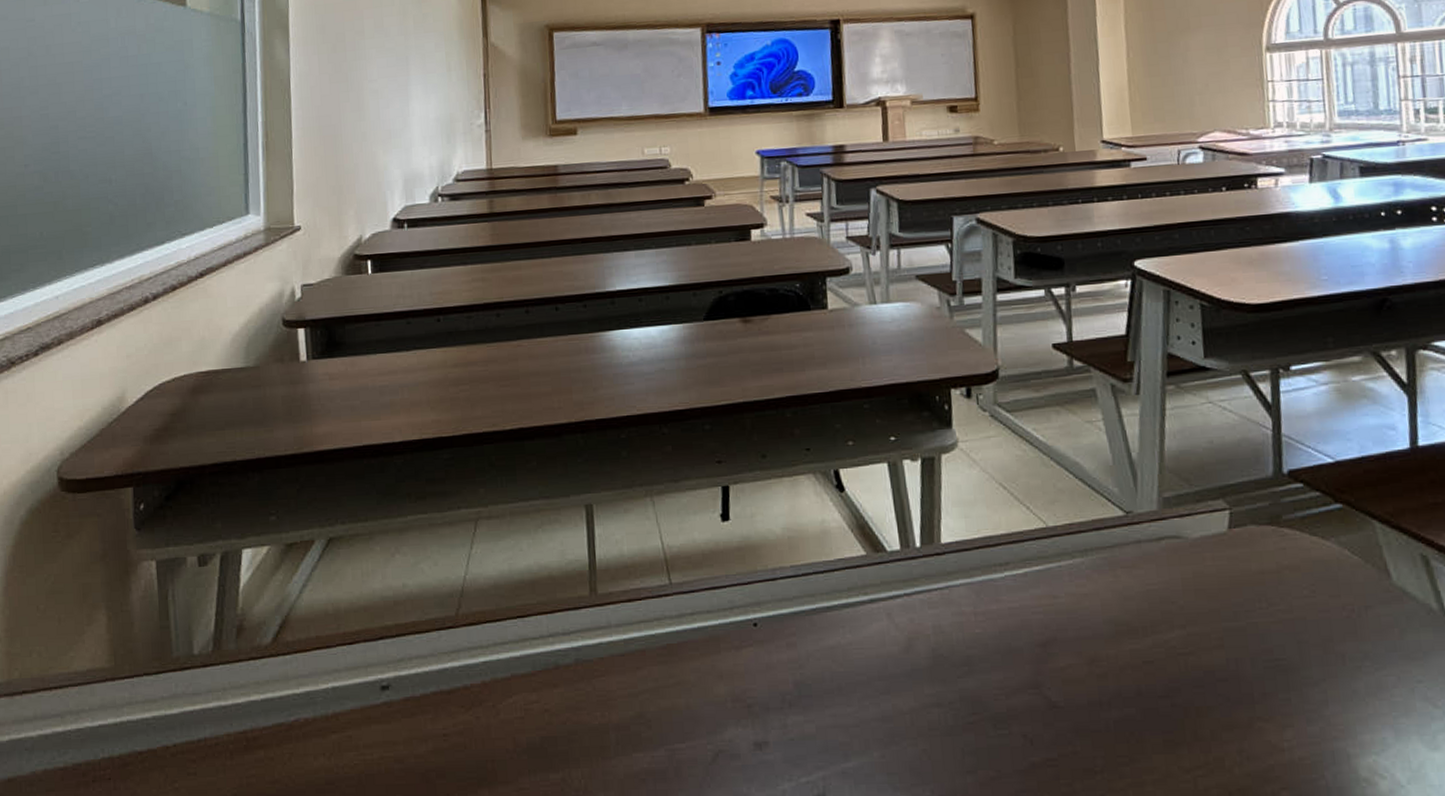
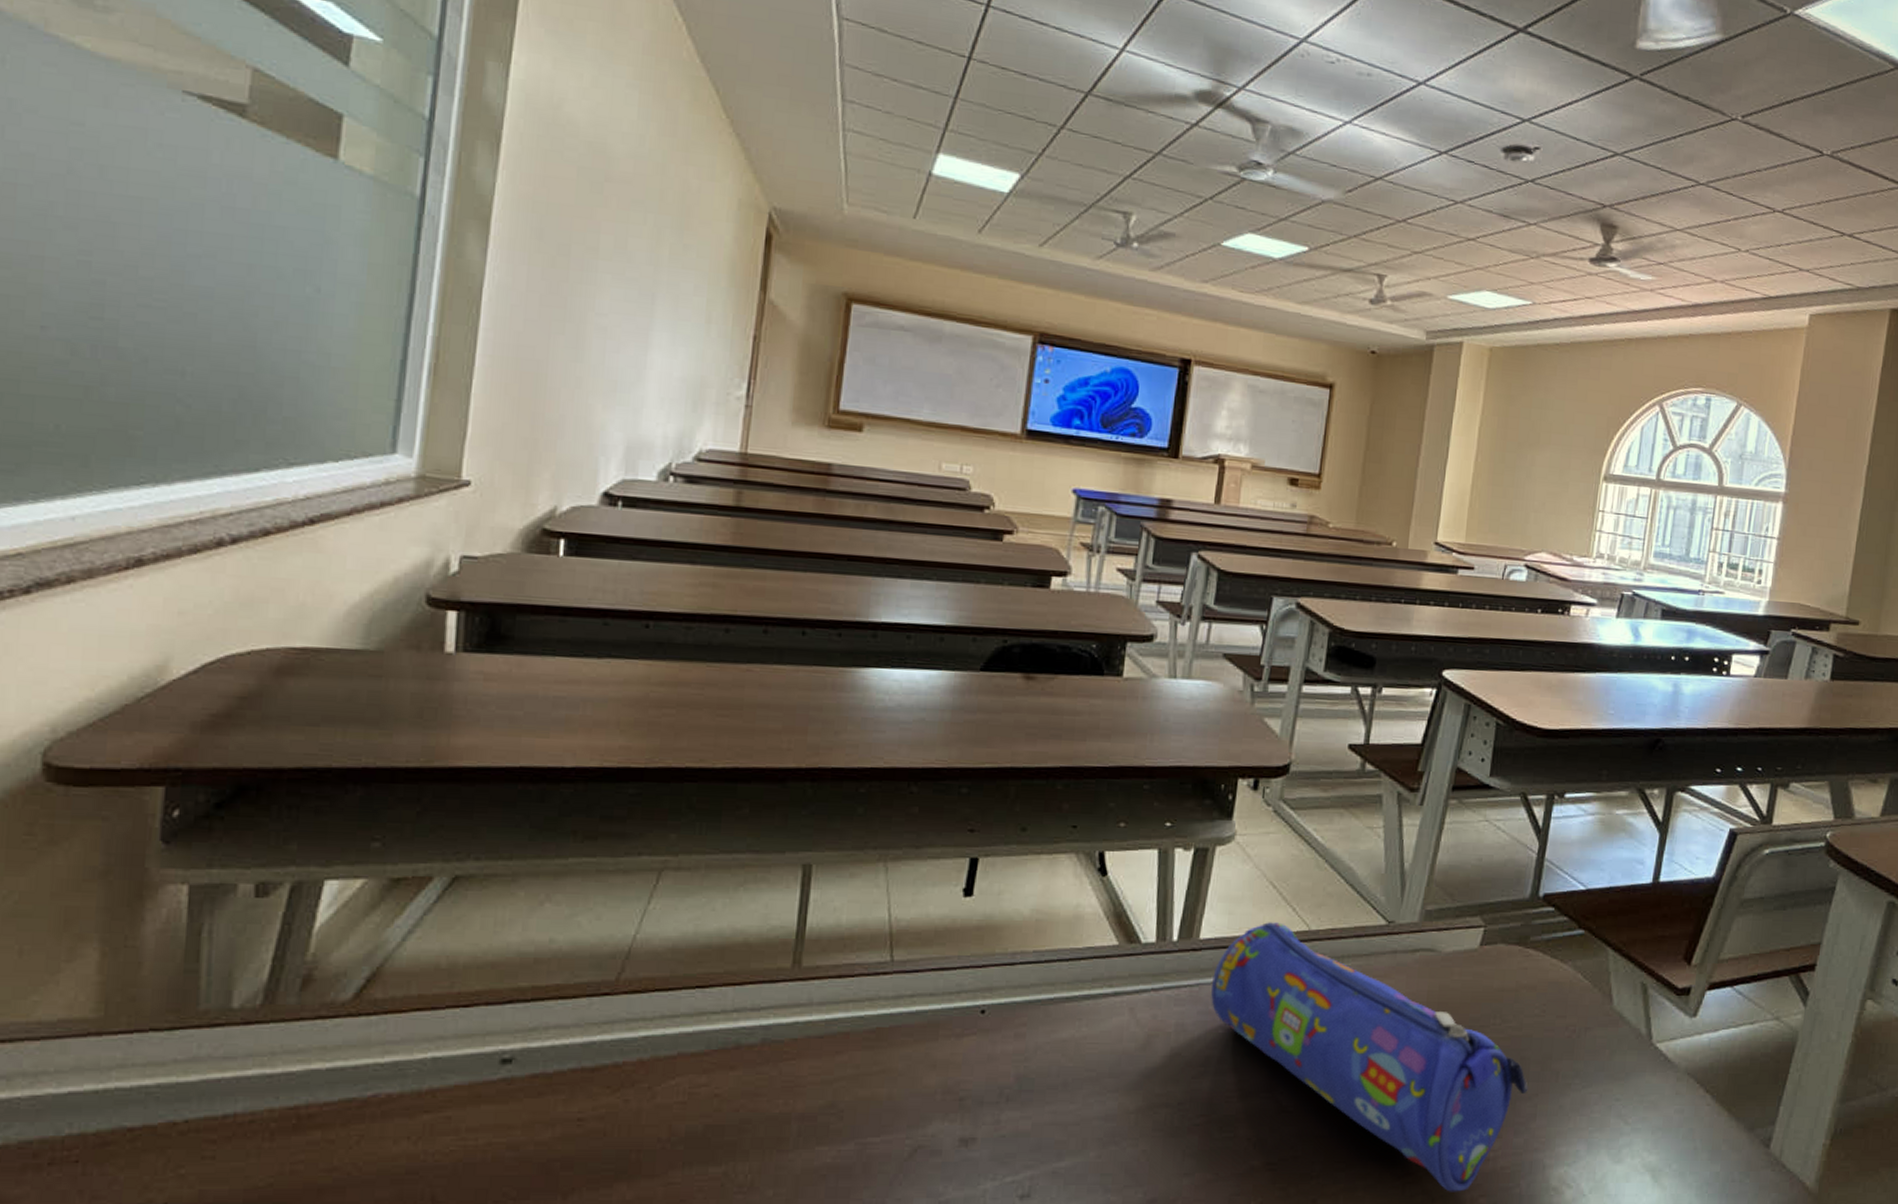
pencil case: none [960,522,1313,785] -> present [1211,922,1529,1192]

